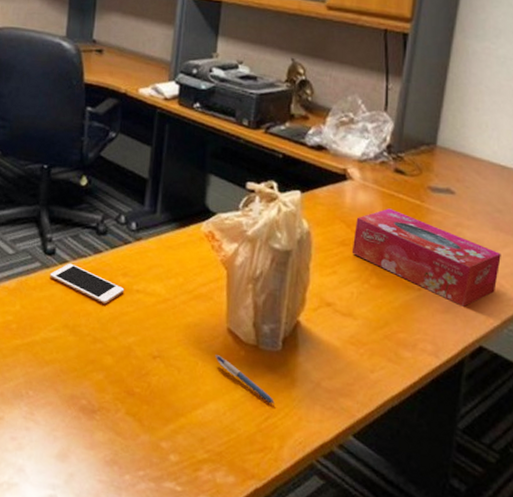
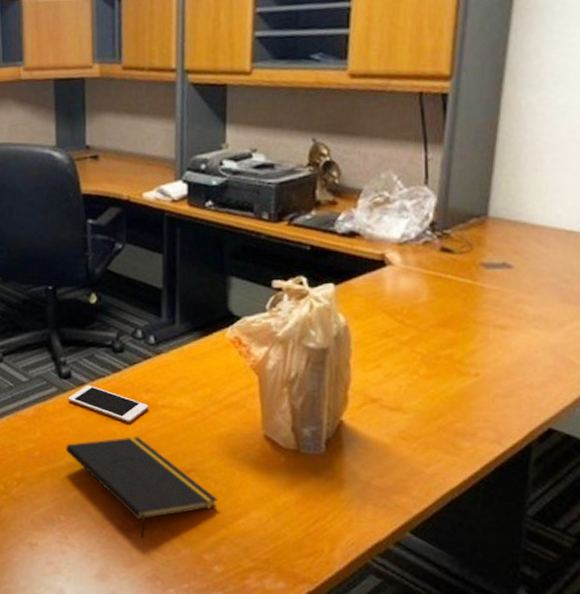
notepad: none [41,318,179,422] -> present [65,437,217,539]
pen: present [215,355,274,404] -> none [253,463,322,508]
tissue box: present [351,208,501,307] -> none [396,291,570,388]

